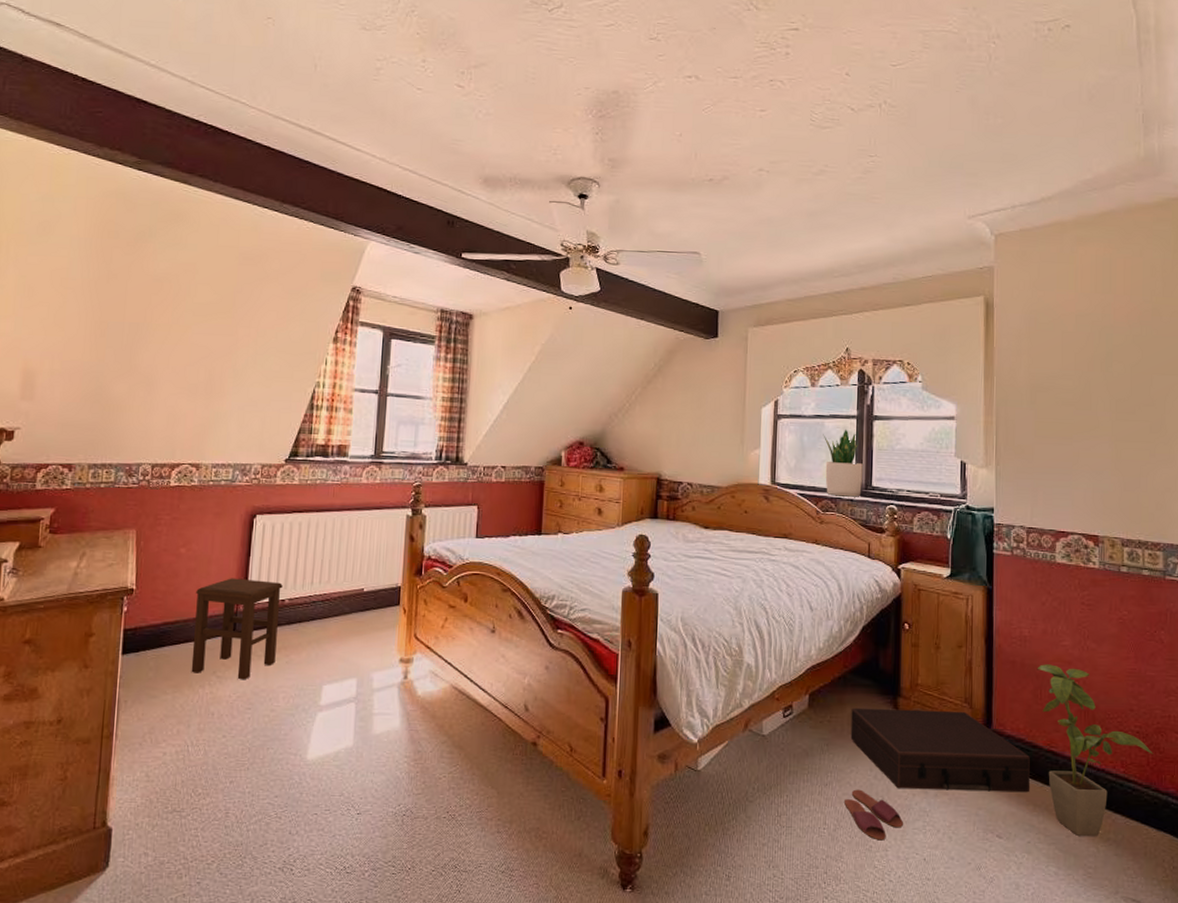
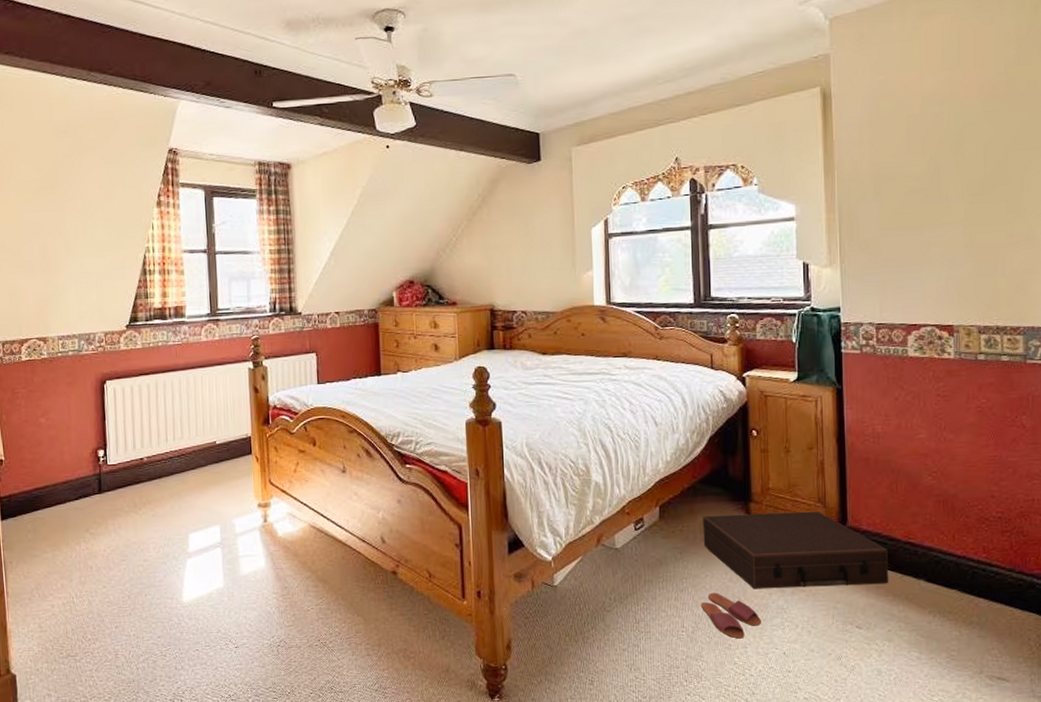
stool: present [191,578,283,680] -> none [60,441,142,535]
planter: present [823,429,863,497] -> none [657,241,701,310]
house plant: present [1037,664,1153,836] -> none [892,458,1017,621]

